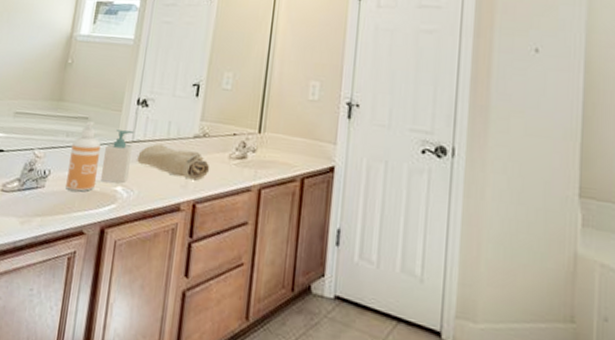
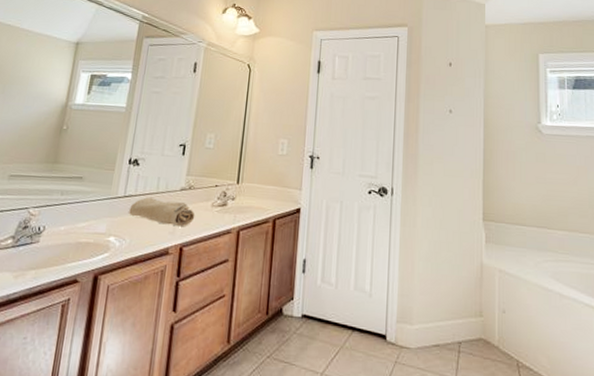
soap dispenser: present [66,121,101,192] -> none [60,181,95,244]
soap bottle: present [101,130,134,183] -> none [94,186,126,234]

